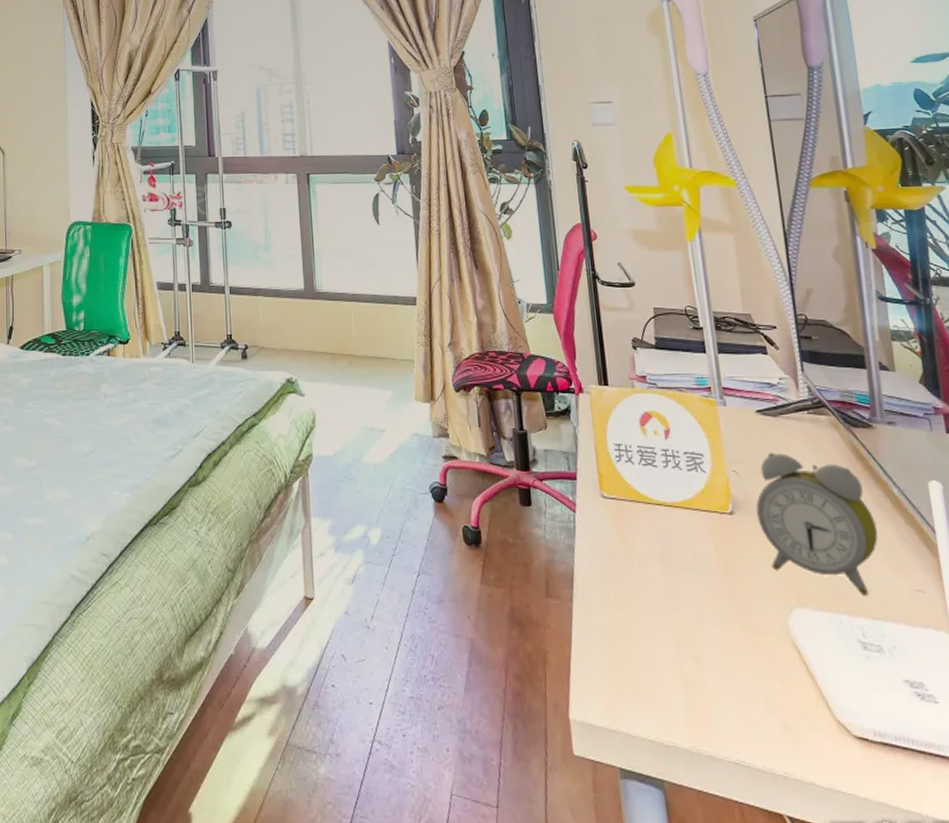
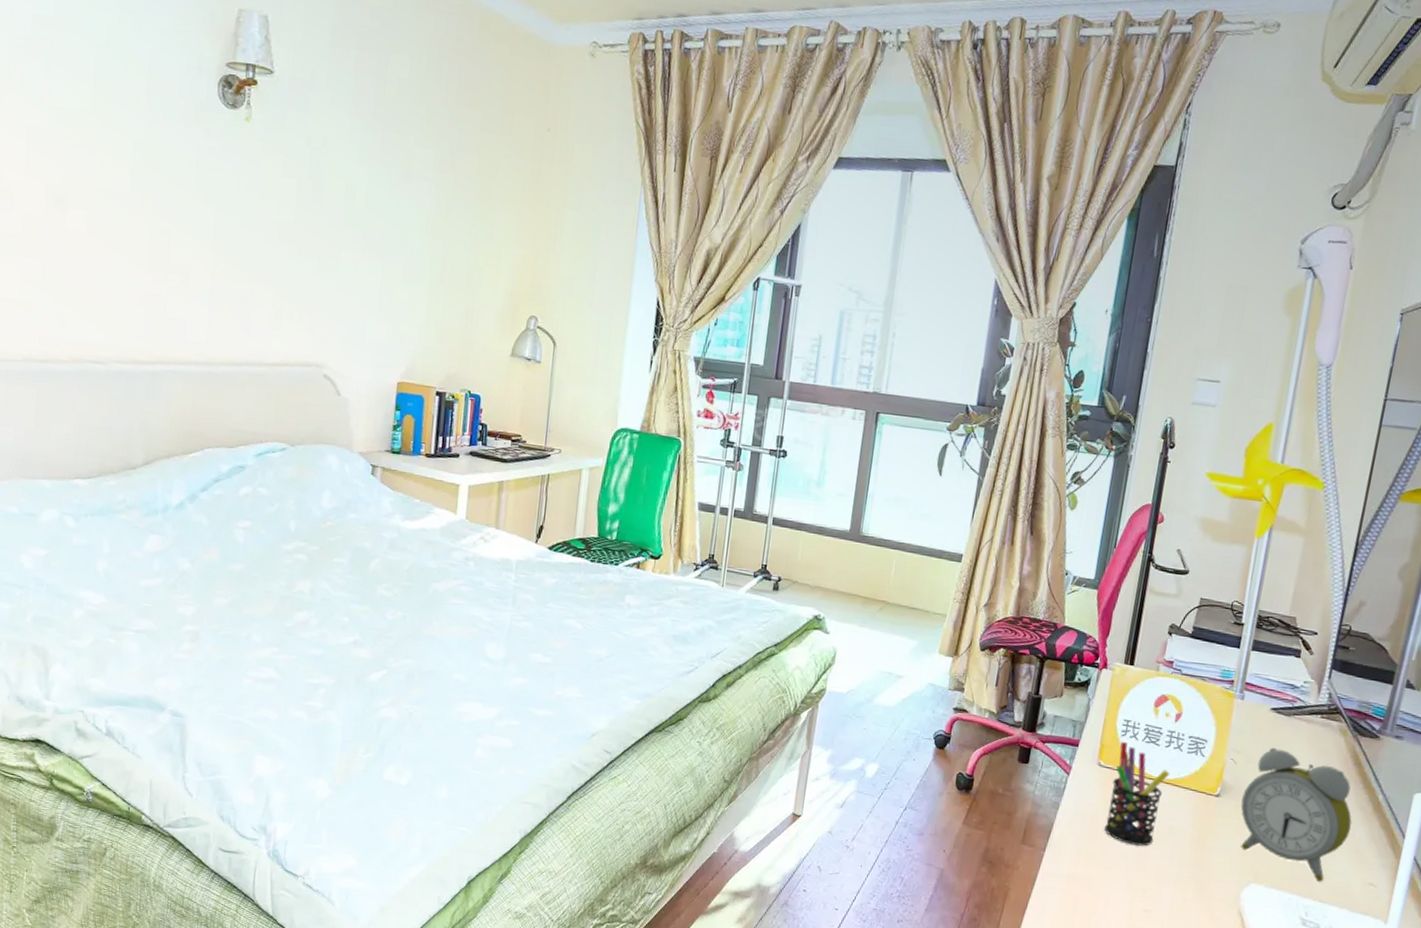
pen holder: none [618,467,681,582] -> present [1104,741,1170,846]

